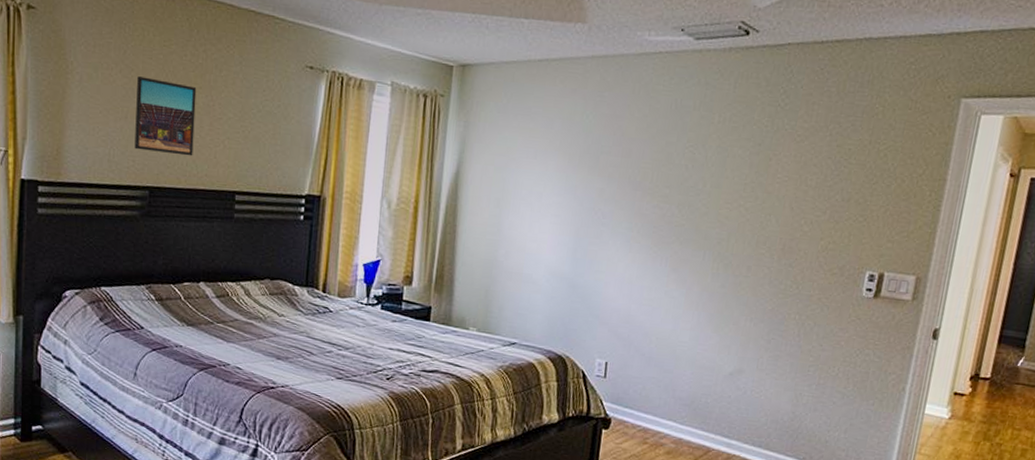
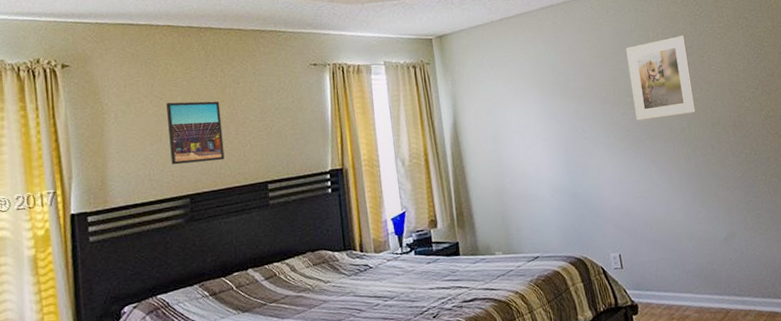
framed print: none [669,127,757,224] -> present [626,35,697,121]

